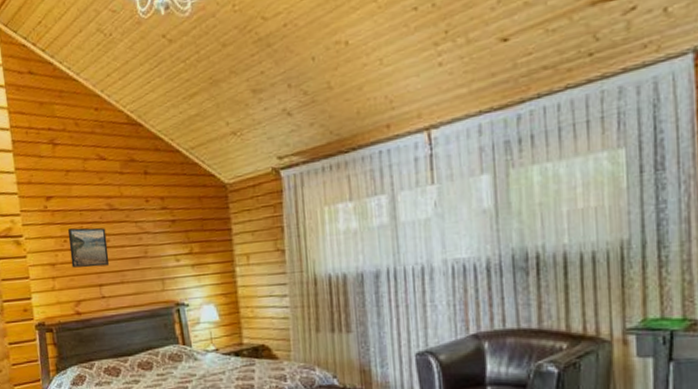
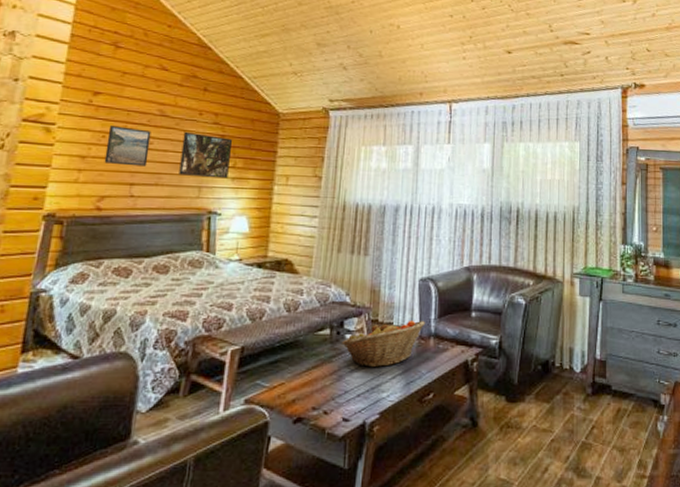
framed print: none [135,222,188,270] -> present [179,131,233,179]

